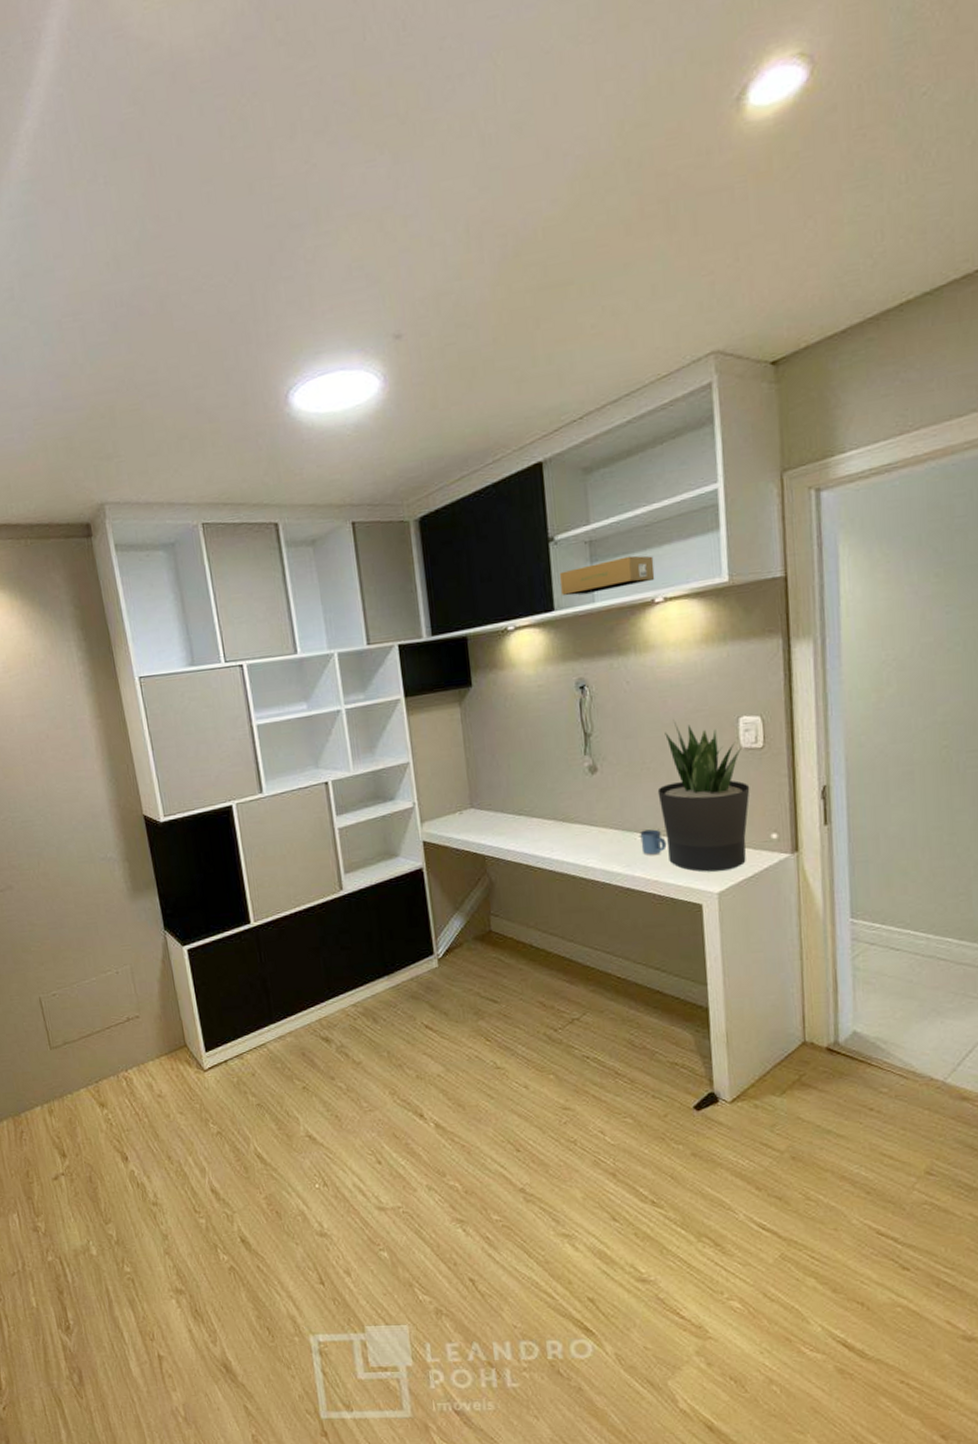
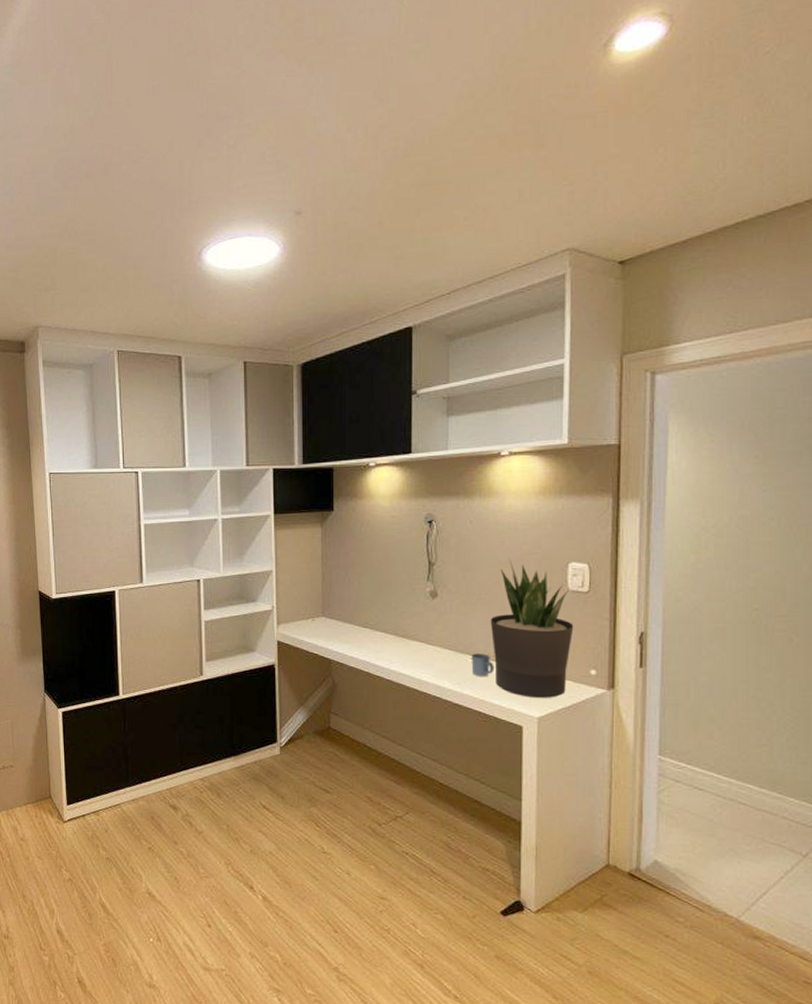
box: present [560,555,655,596] -> none [419,413,503,442]

